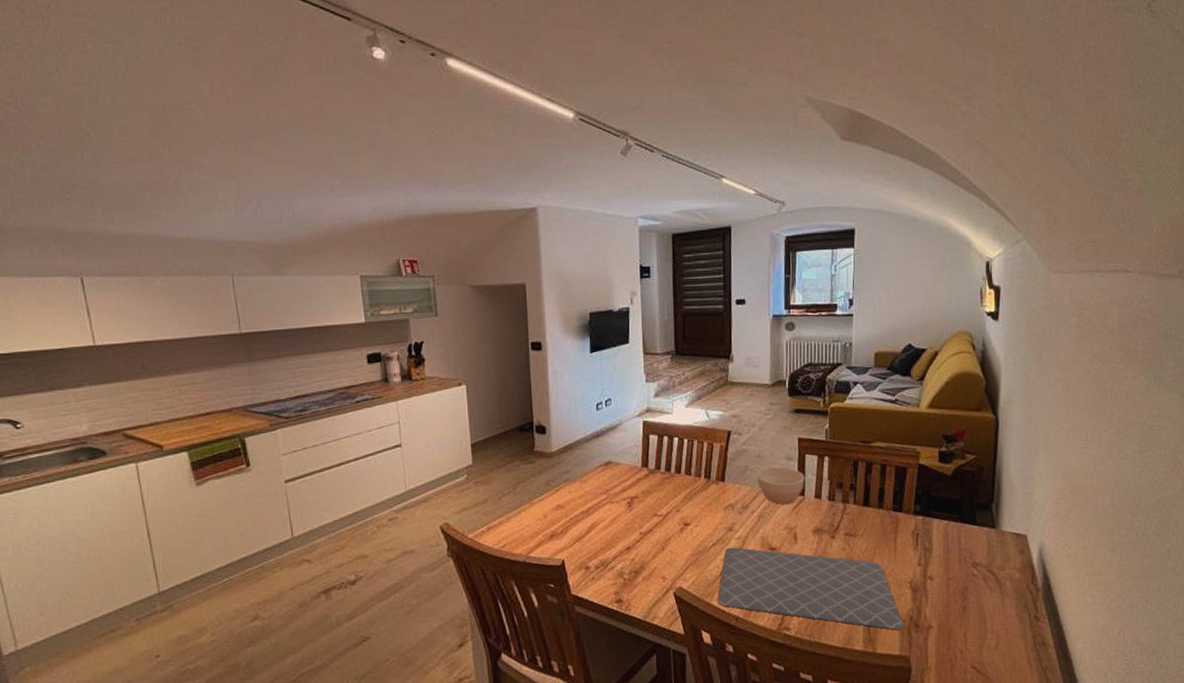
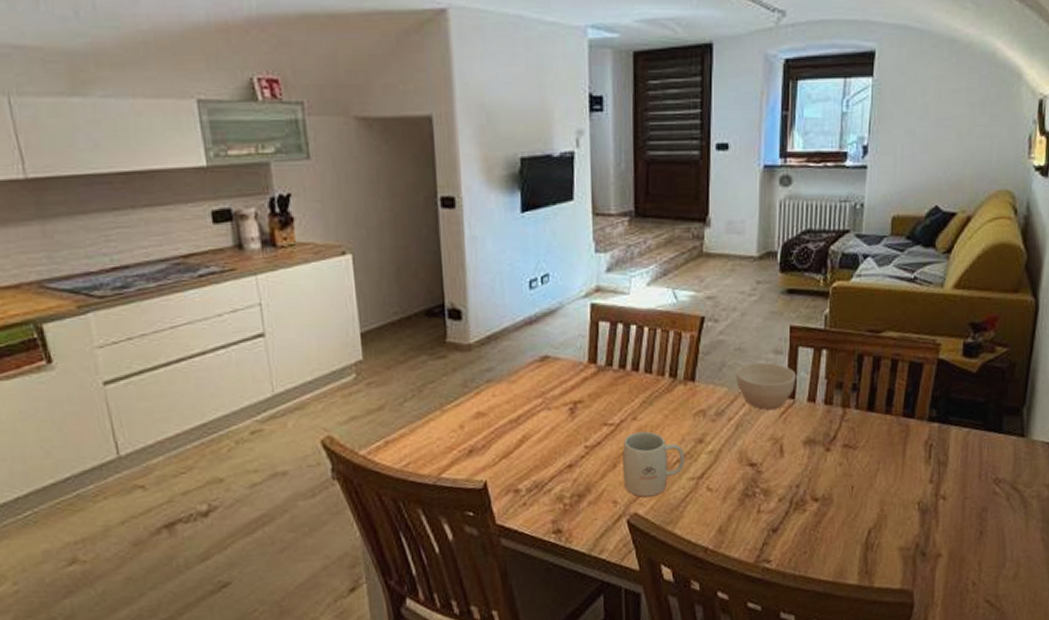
mug: none [669,521,718,574] -> present [622,431,685,497]
placemat: present [718,547,903,630] -> none [682,463,907,560]

